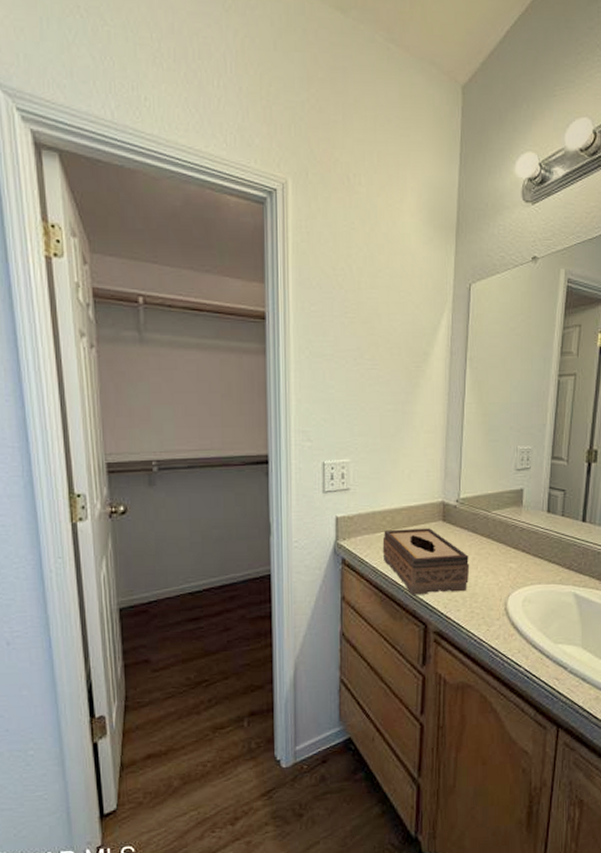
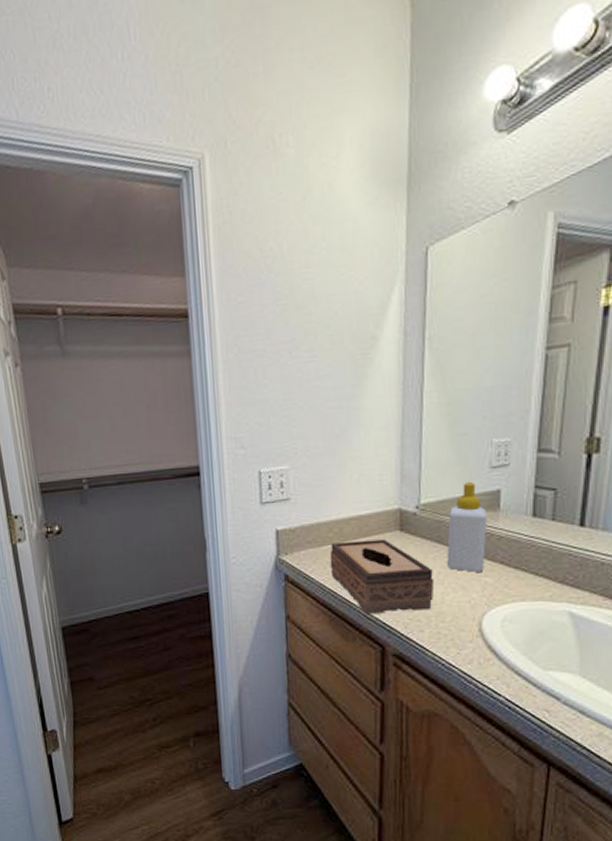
soap bottle: none [481,480,512,558] -> present [447,481,487,572]

